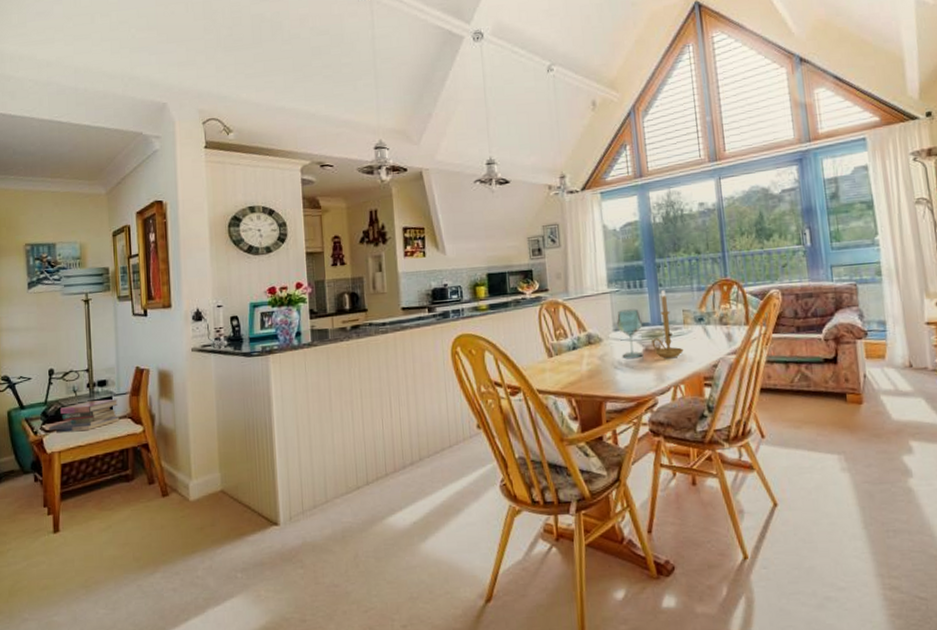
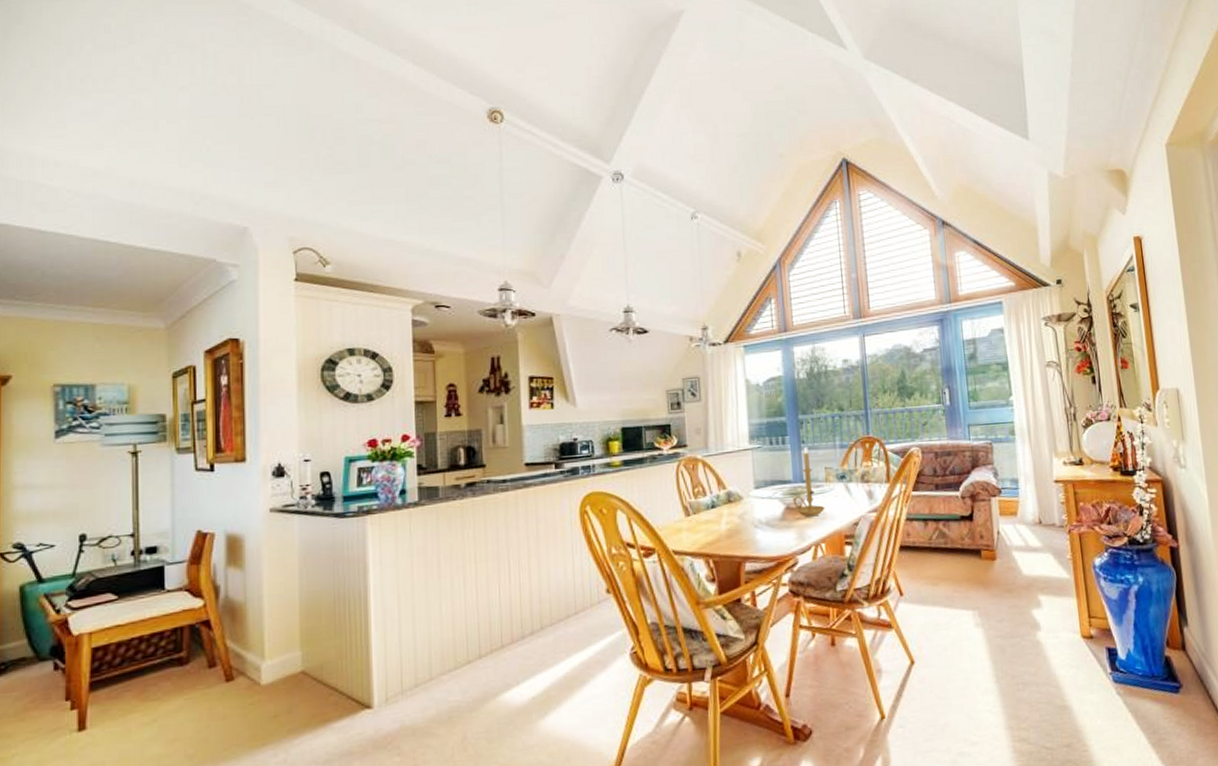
books: present [48,399,120,433] -> none [75,569,173,611]
wine glass: present [616,309,643,359] -> none [757,466,785,518]

